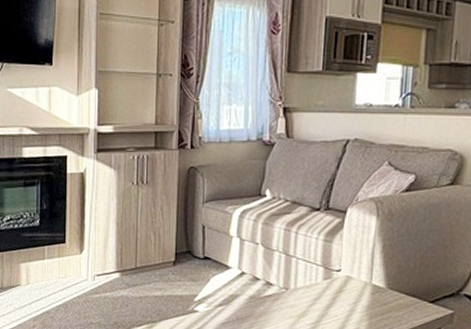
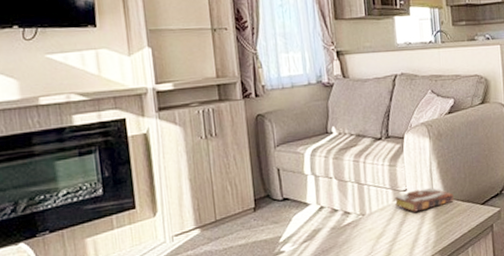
book: none [323,272,397,297] -> present [394,187,454,212]

